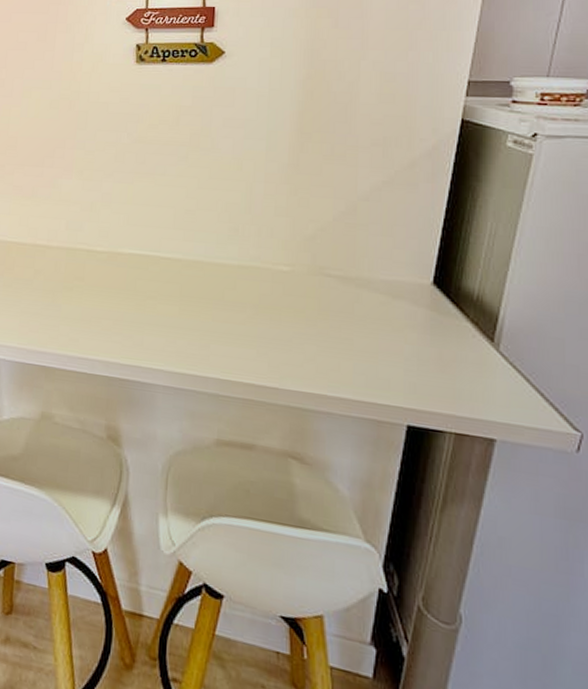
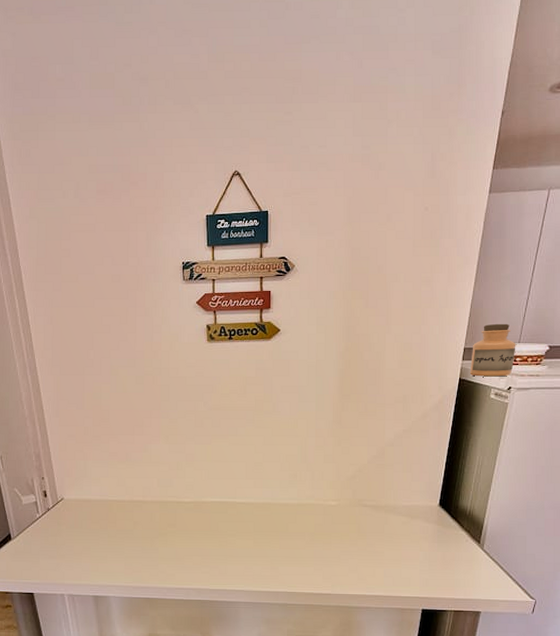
jar: none [476,51,544,120] -> present [469,323,516,377]

